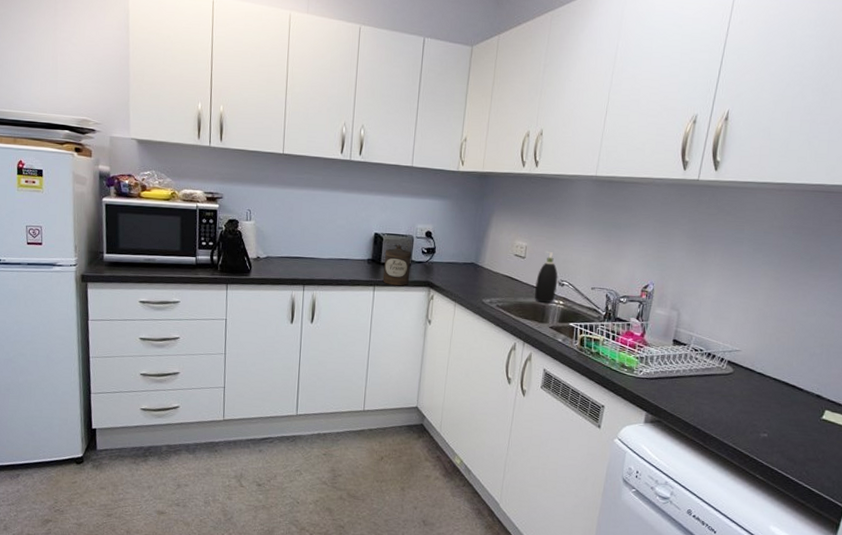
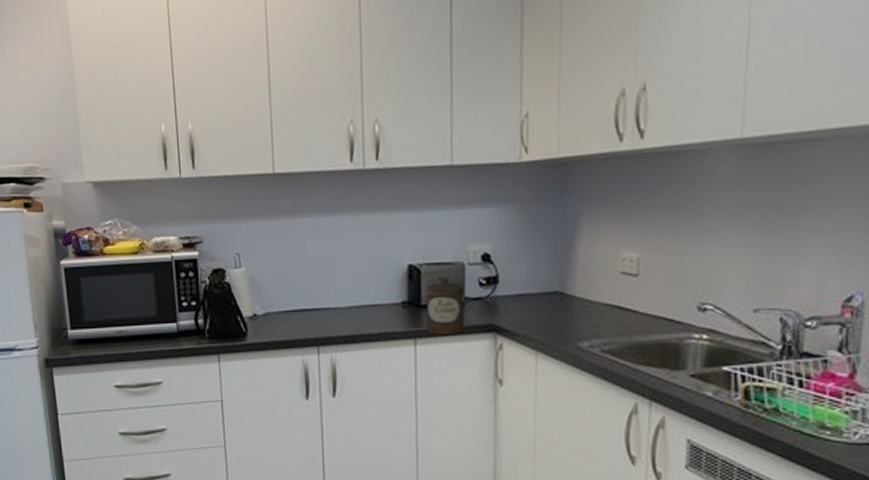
soap dispenser: present [535,252,558,303] -> none [660,262,696,339]

